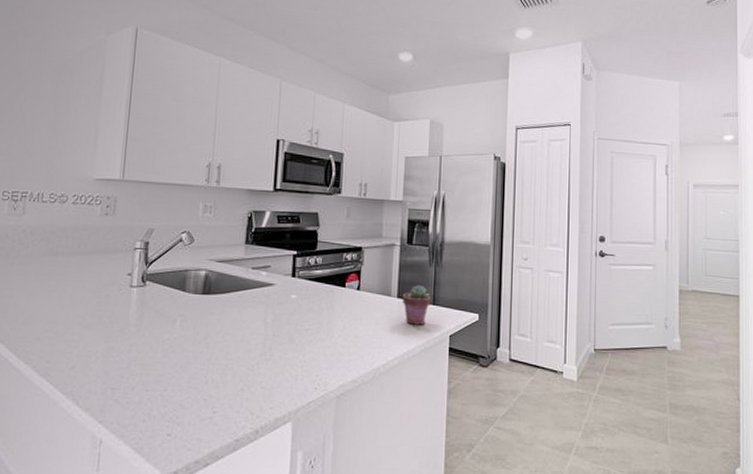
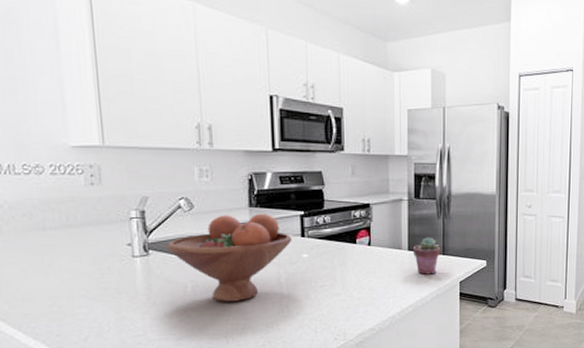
fruit bowl: none [163,250,283,340] -> present [166,213,292,302]

